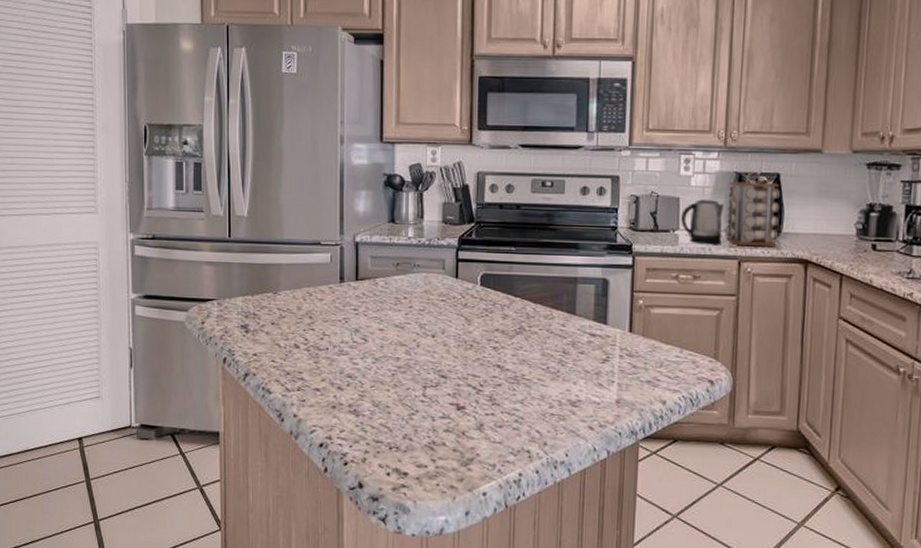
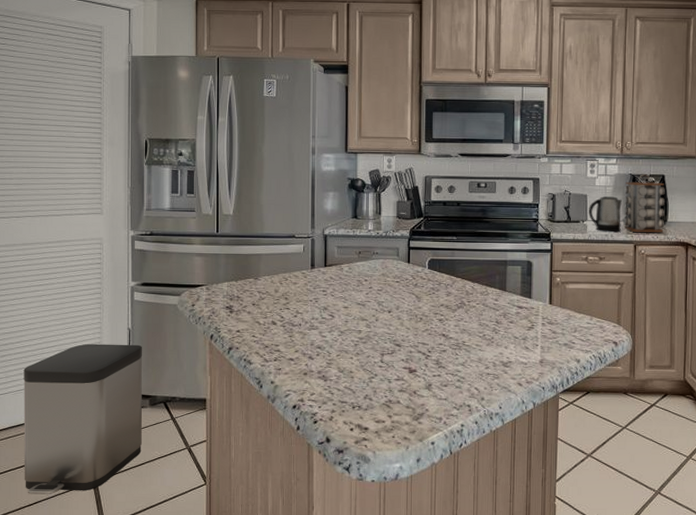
pedal bin: none [14,364,147,534] -> present [24,343,143,495]

